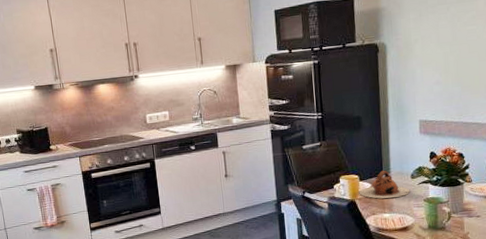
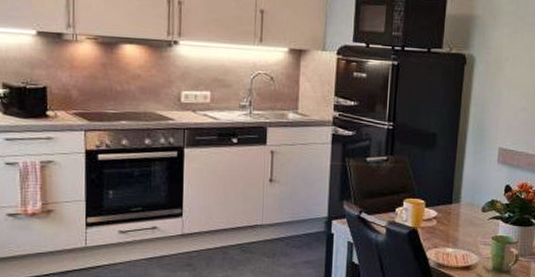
teapot: present [359,170,410,199] -> none [423,199,479,231]

